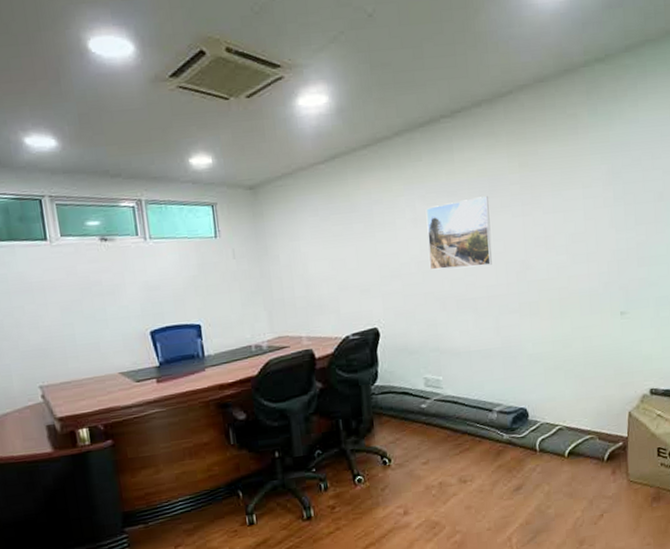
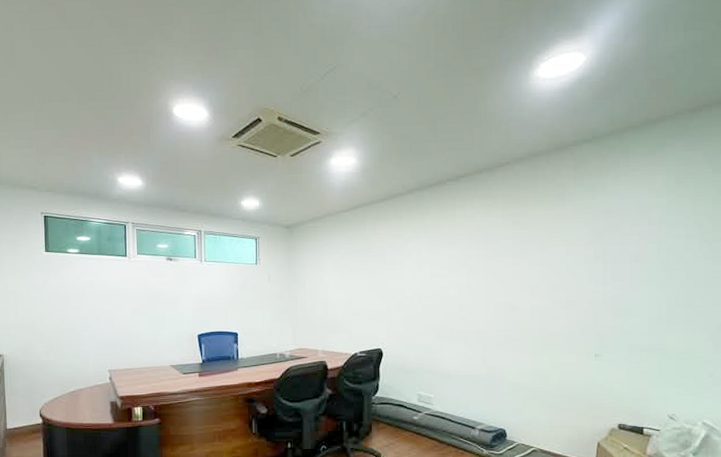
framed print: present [425,196,492,270] -> none [429,247,484,305]

